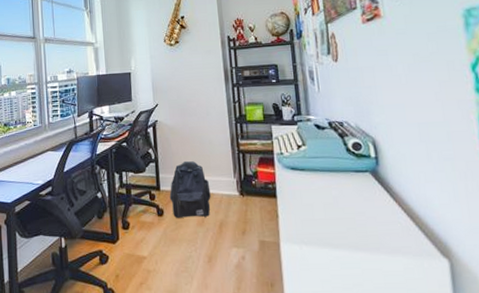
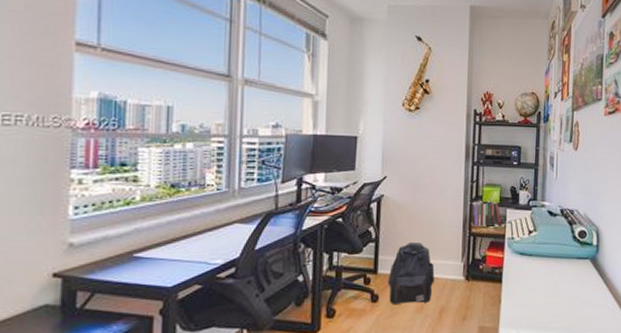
books: none [236,117,269,144] -> present [470,199,502,226]

